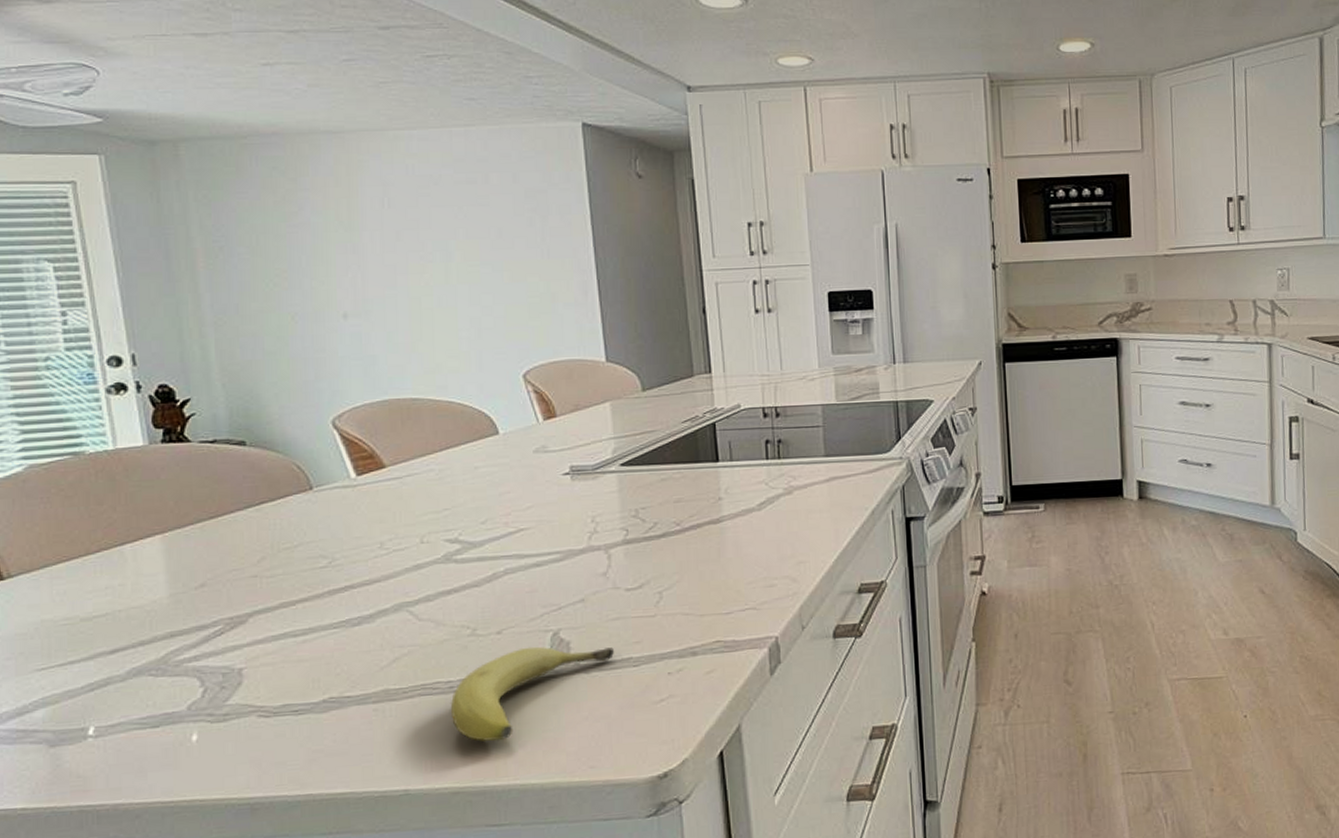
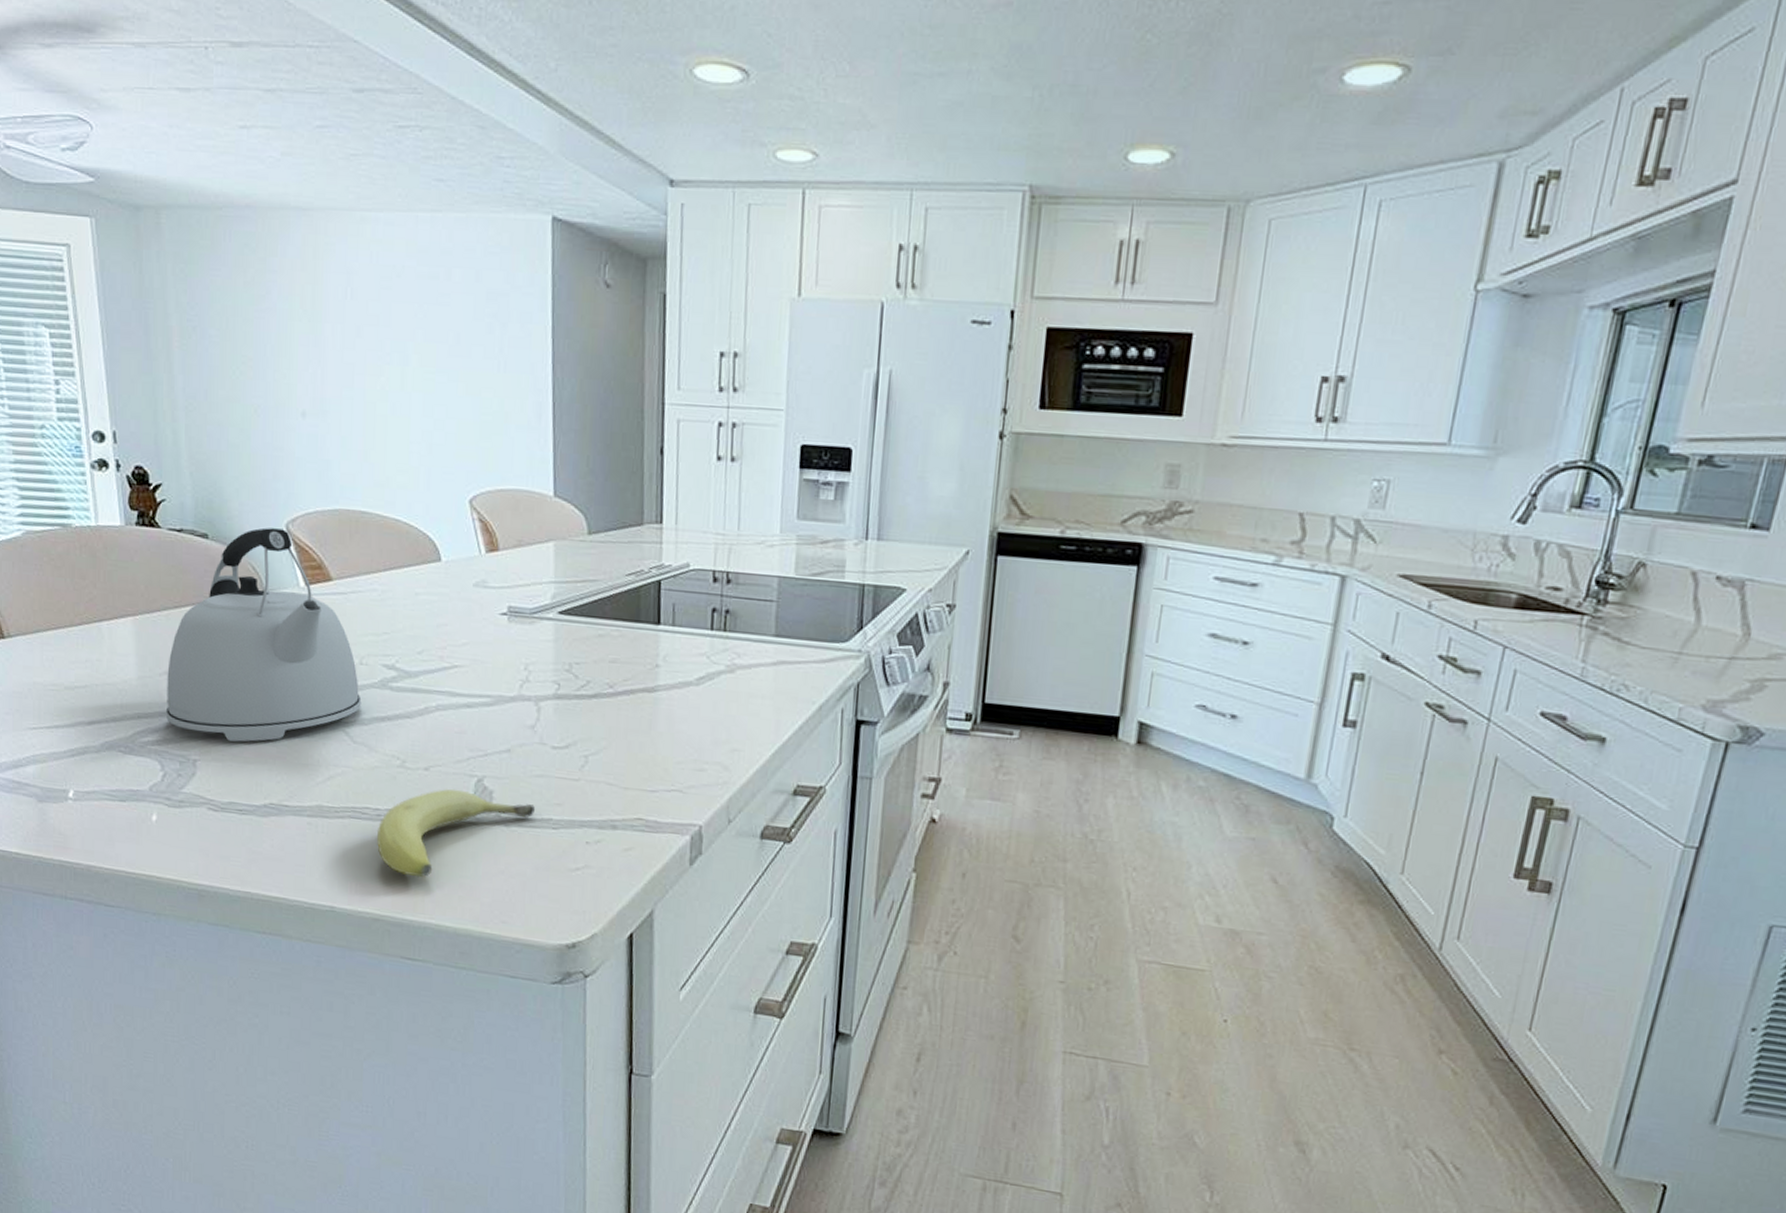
kettle: none [203,426,425,642] -> present [165,527,362,742]

